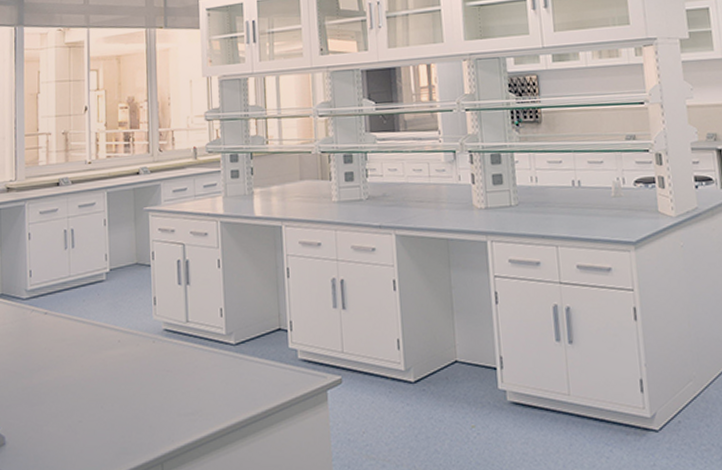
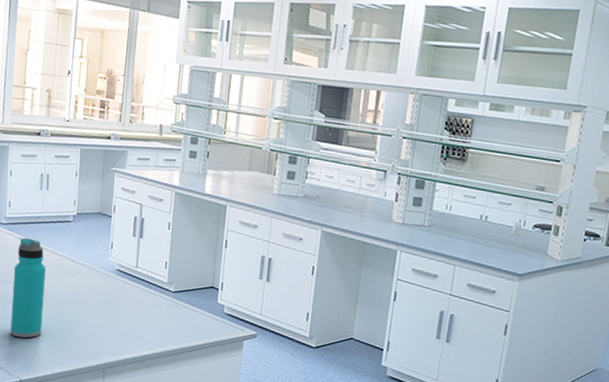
water bottle: none [41,311,81,442] -> present [10,237,46,338]

